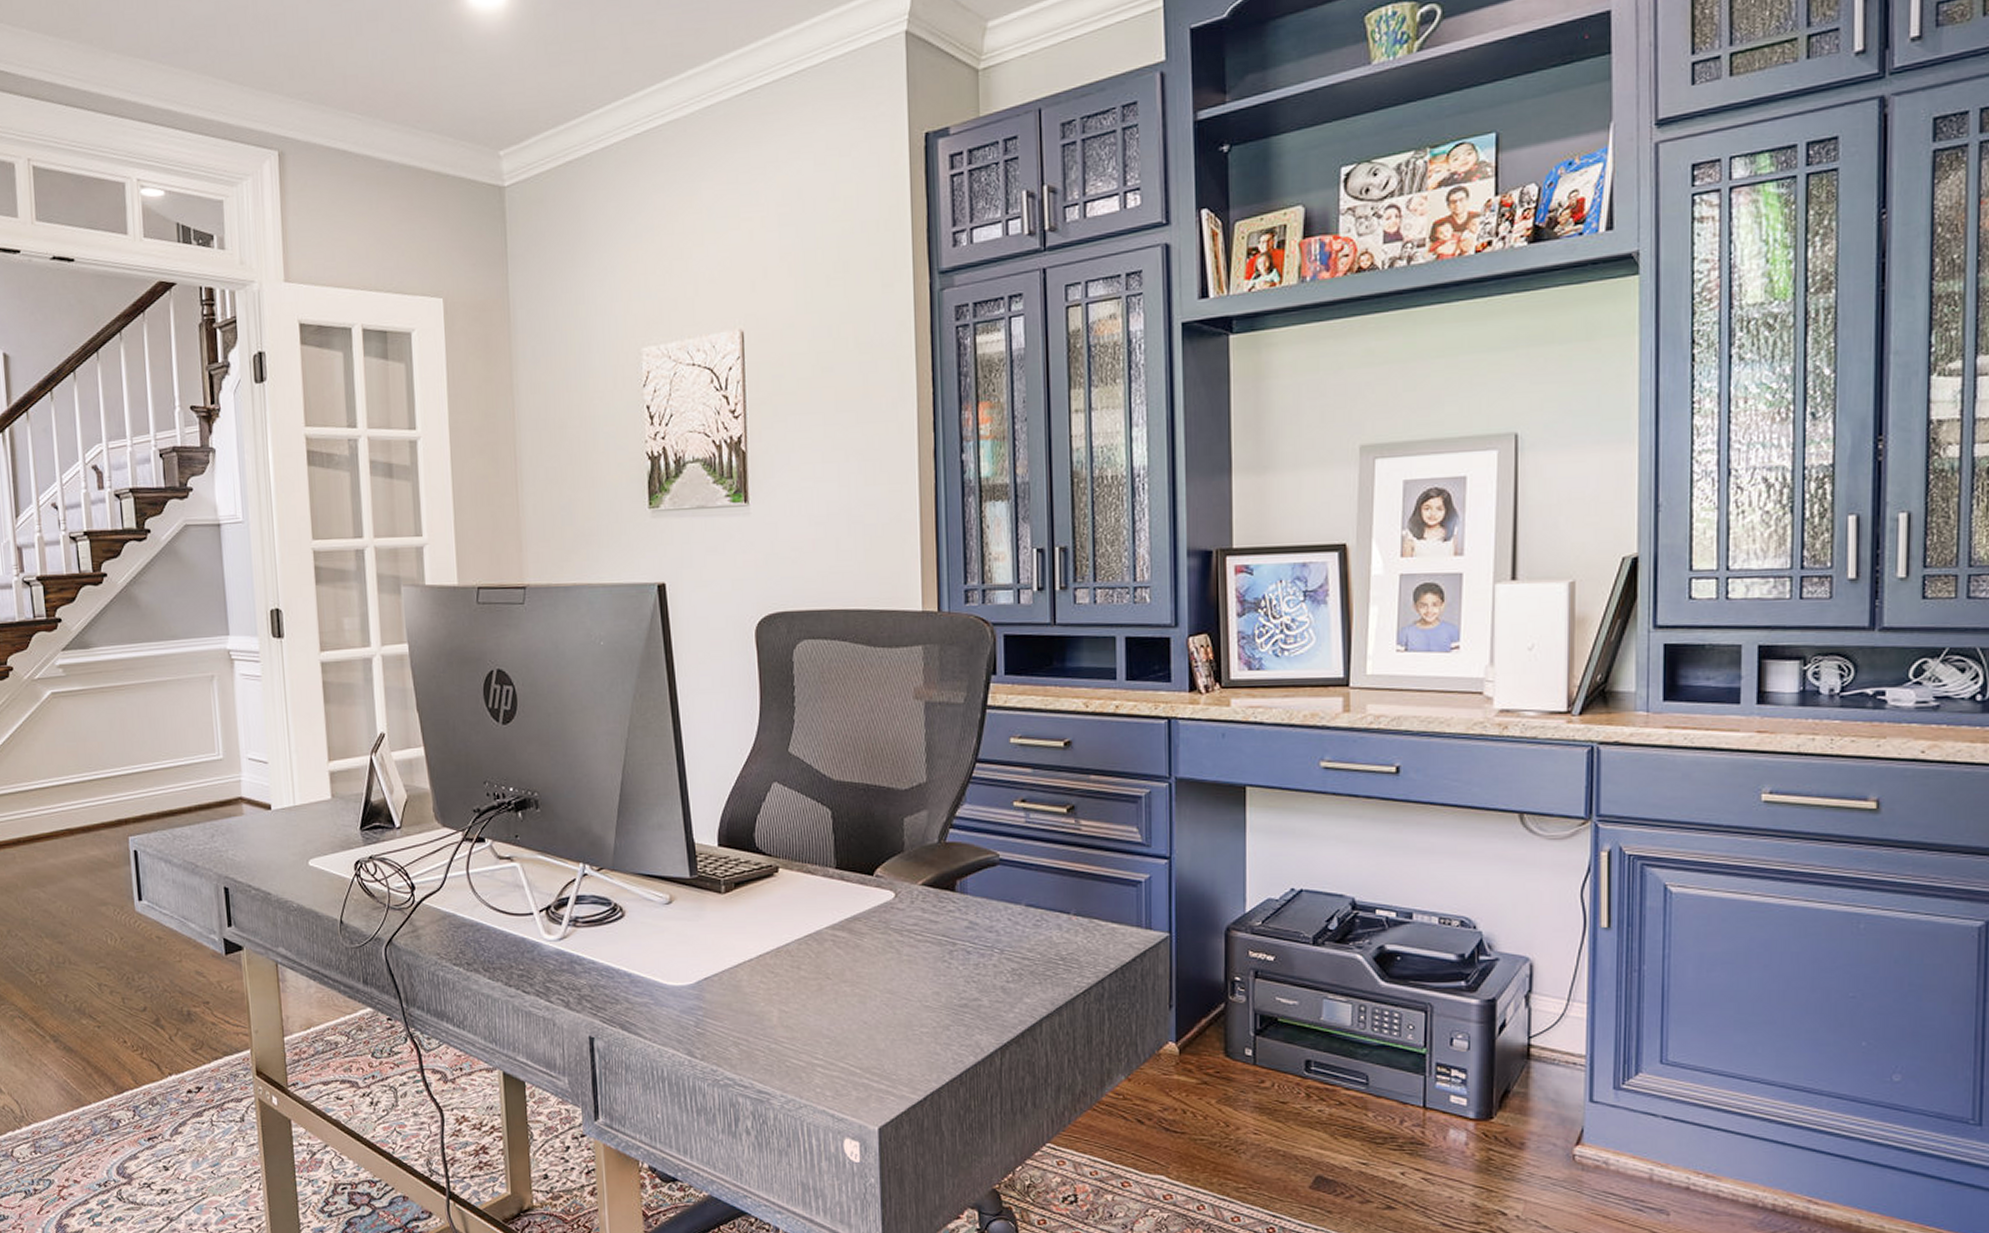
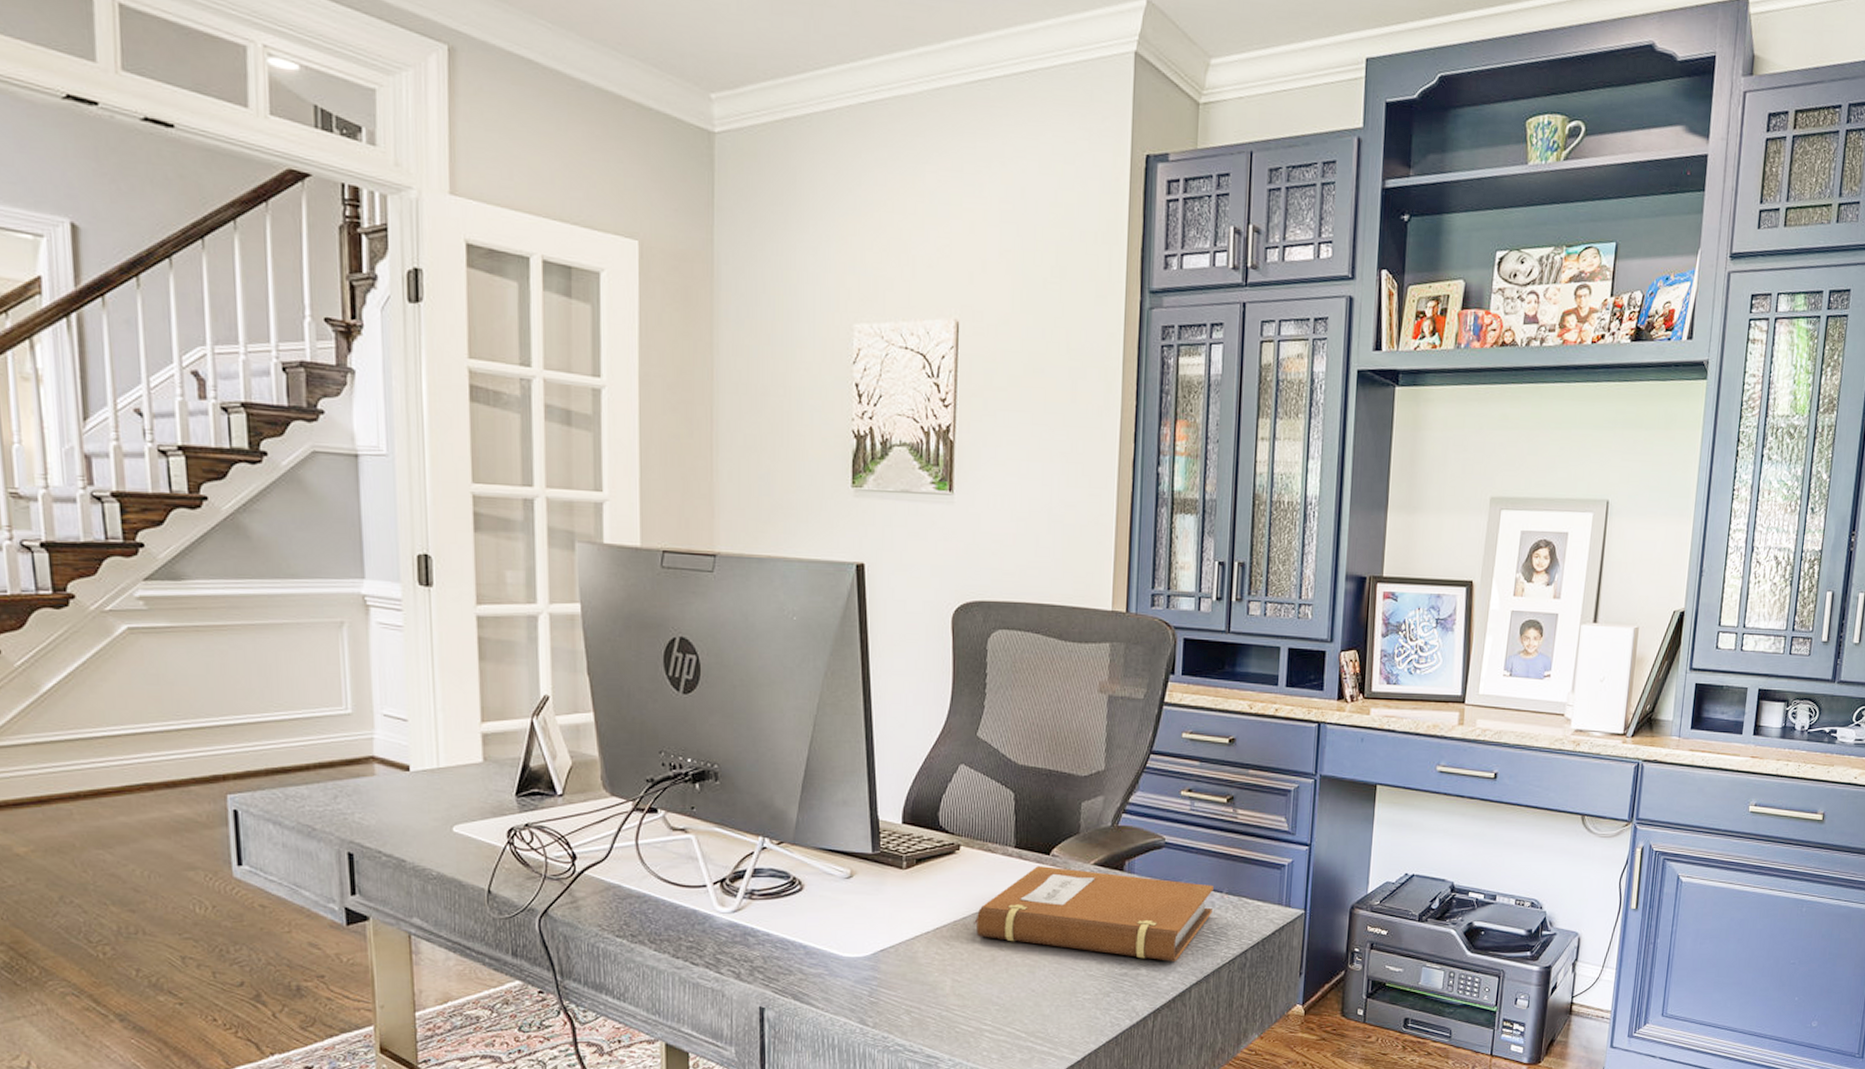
notebook: none [798,888,1060,991] -> present [974,866,1214,961]

